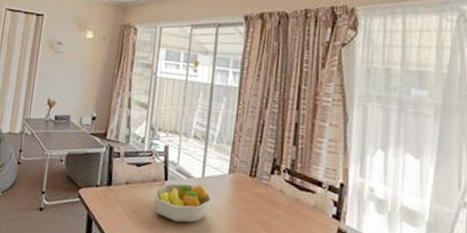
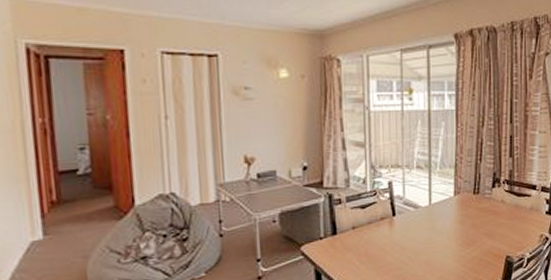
fruit bowl: present [153,183,214,223] -> none [383,212,443,253]

